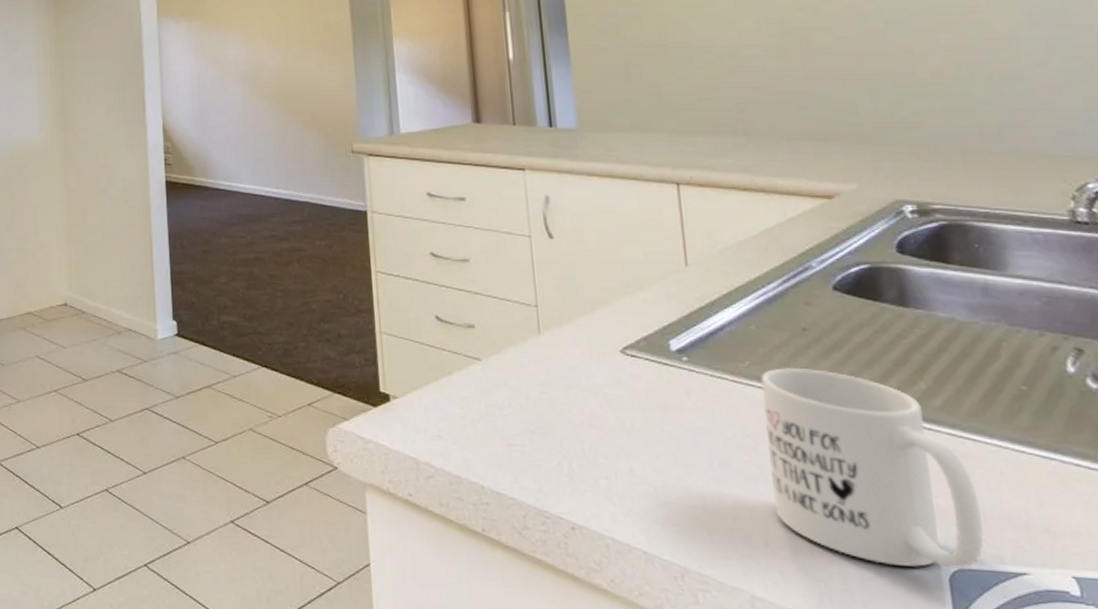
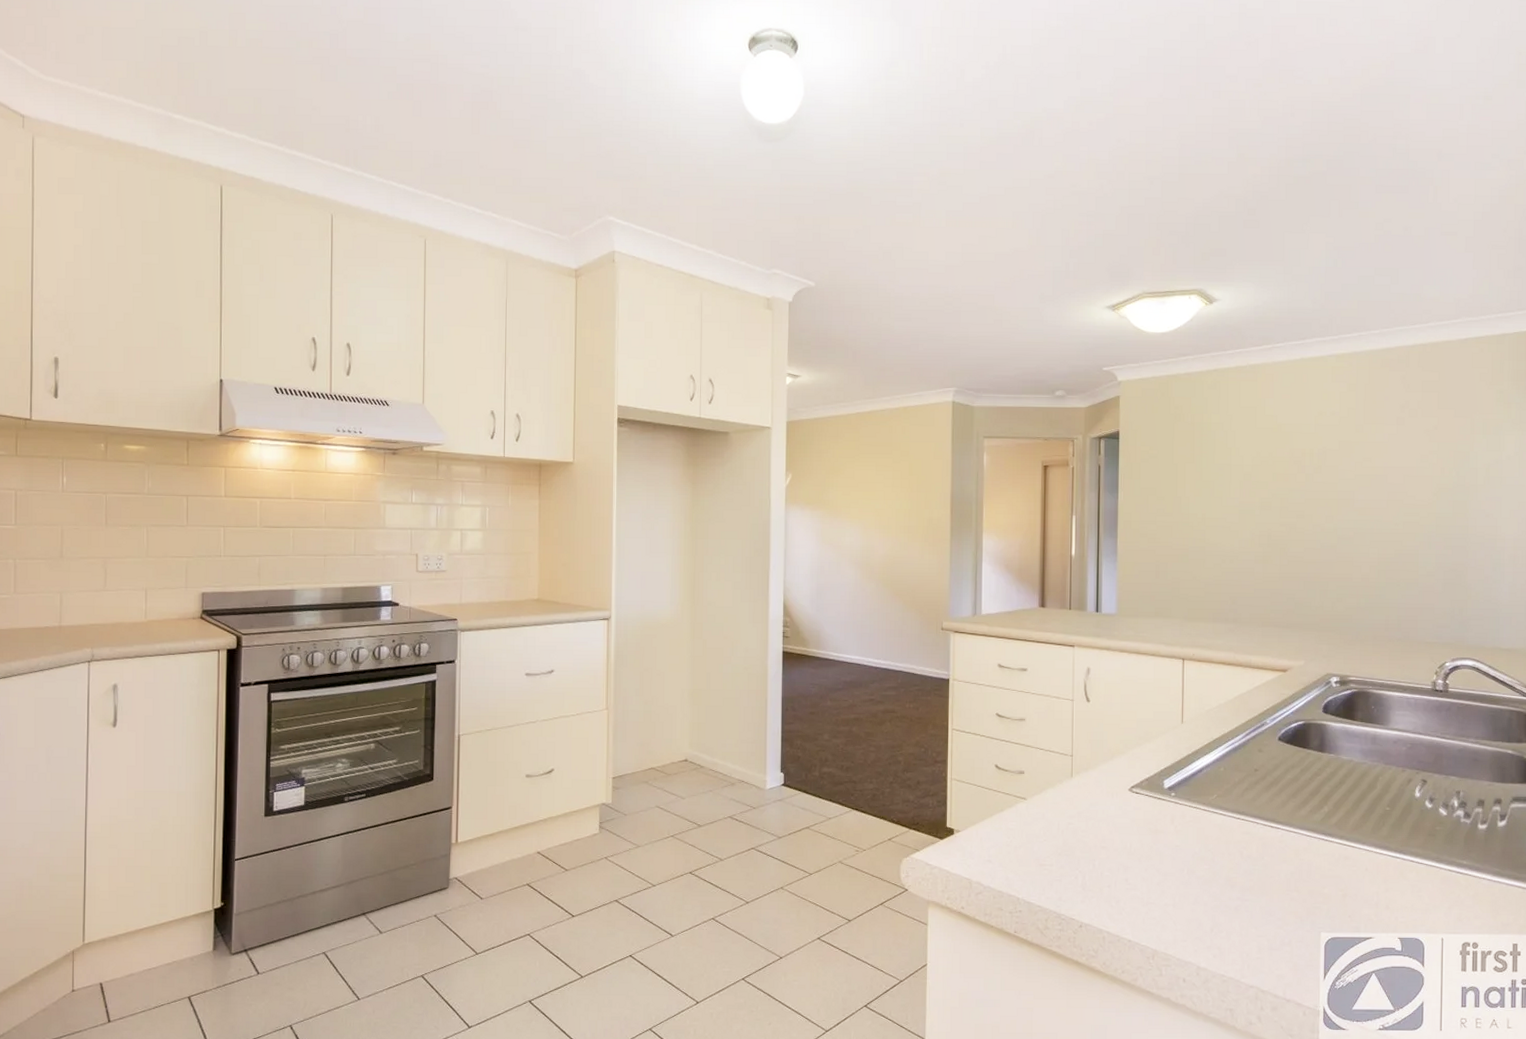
mug: present [761,367,984,569] -> none [1221,798,1351,938]

